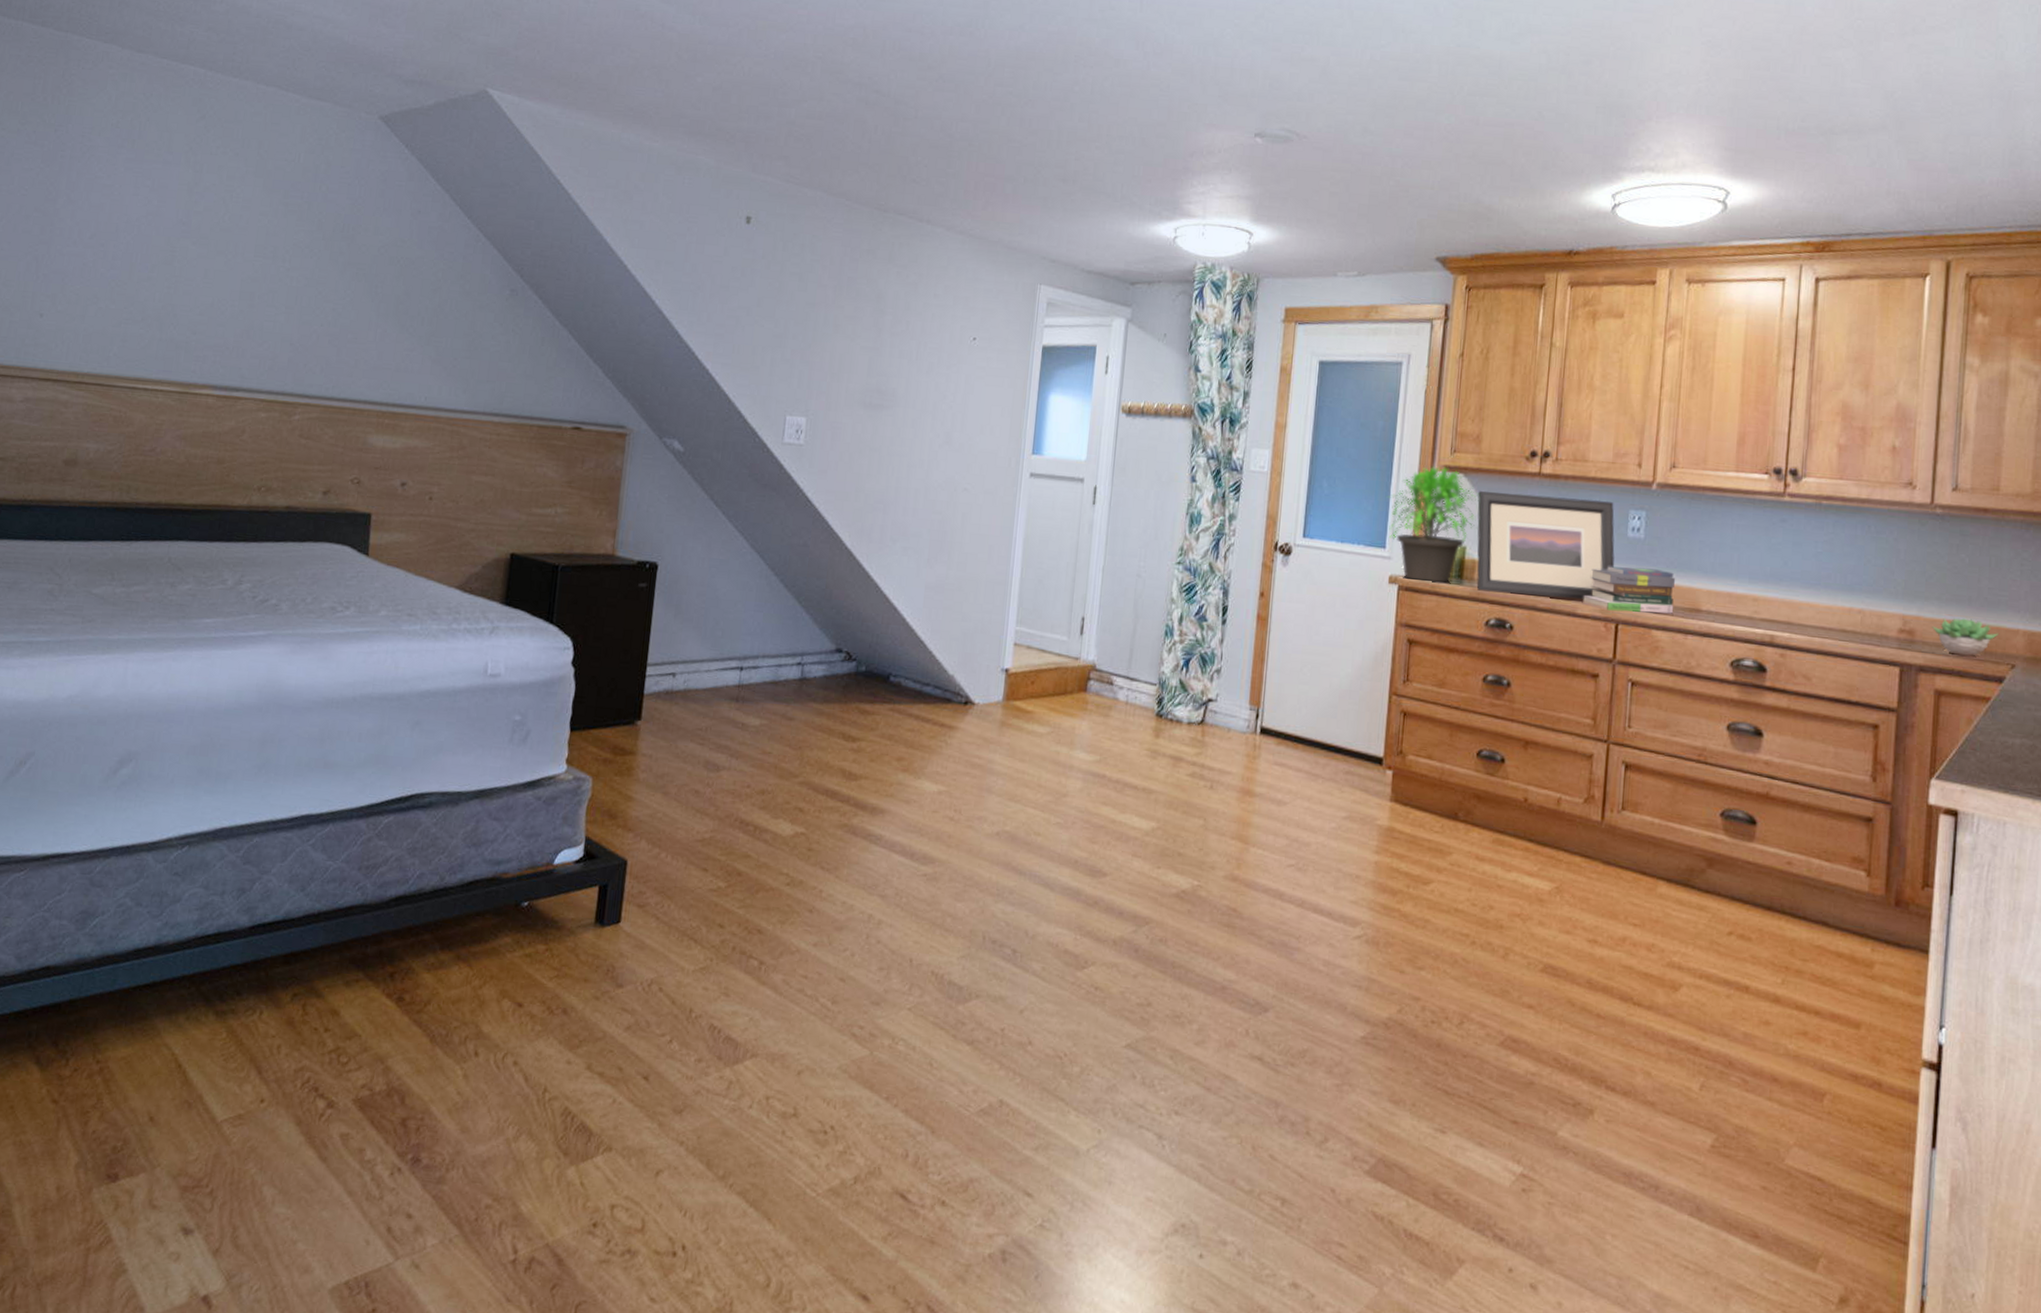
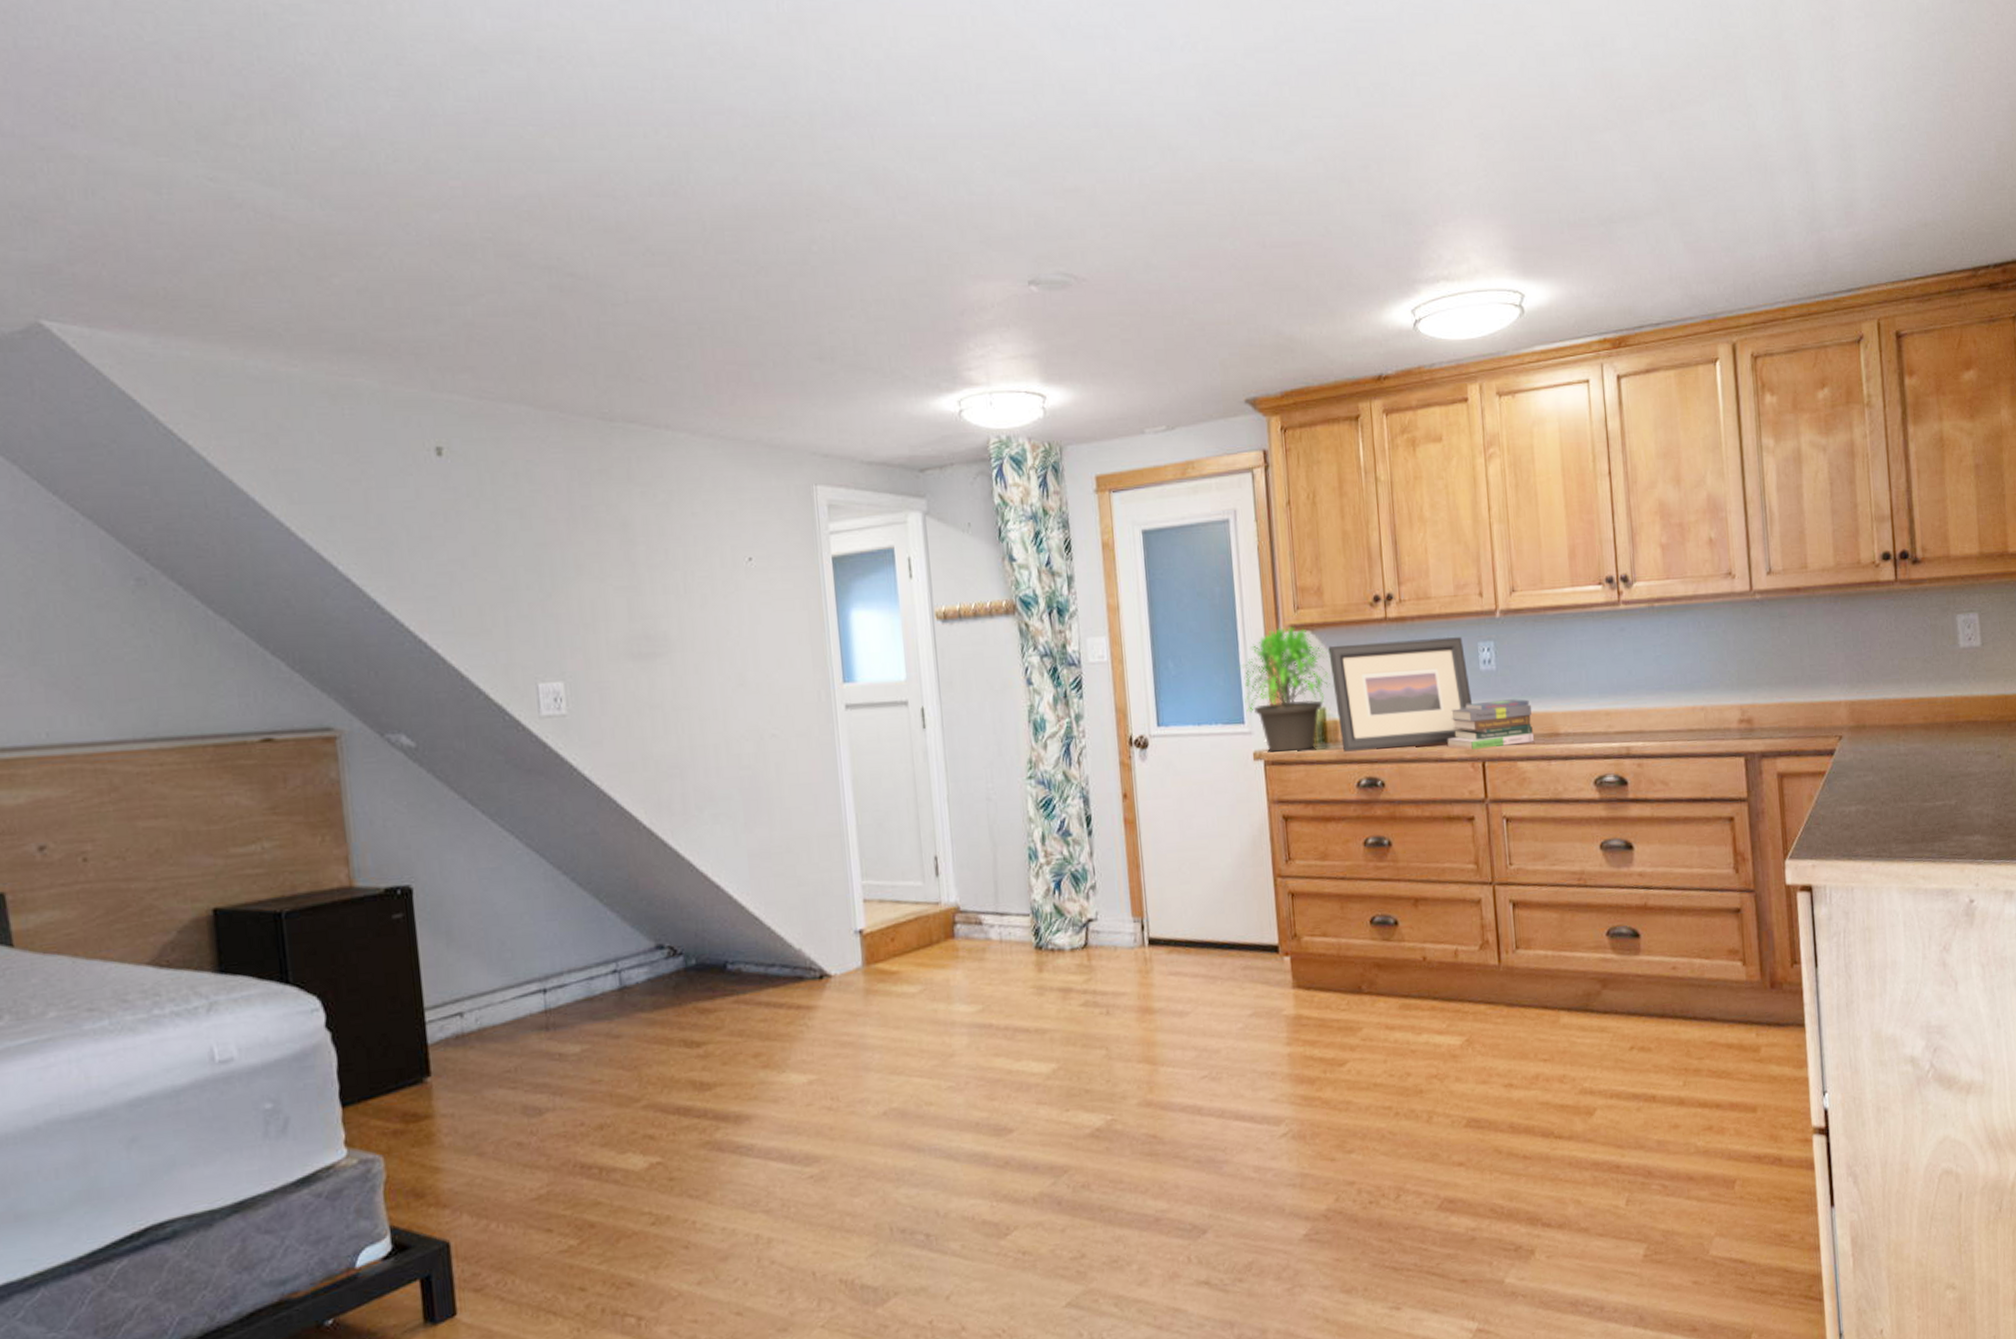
succulent plant: present [1932,618,1999,657] -> none [1767,698,1824,737]

